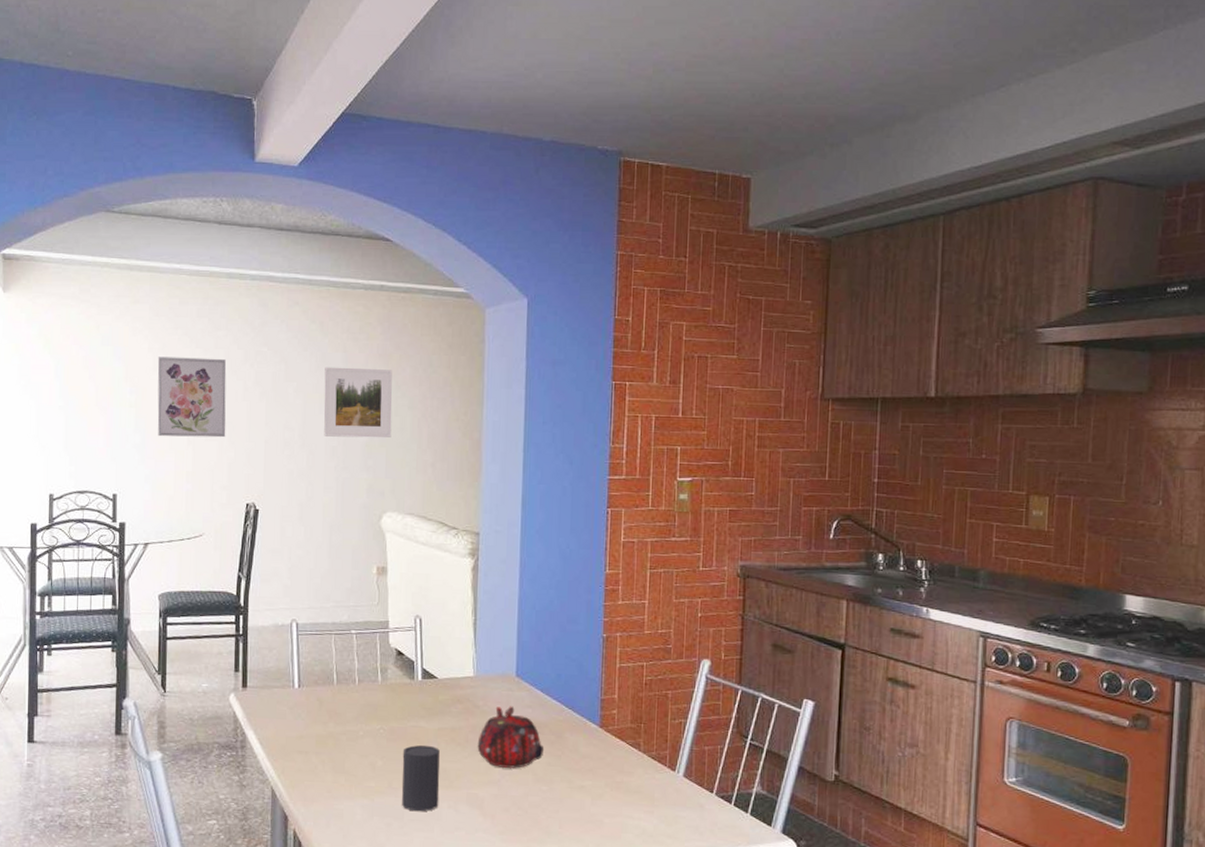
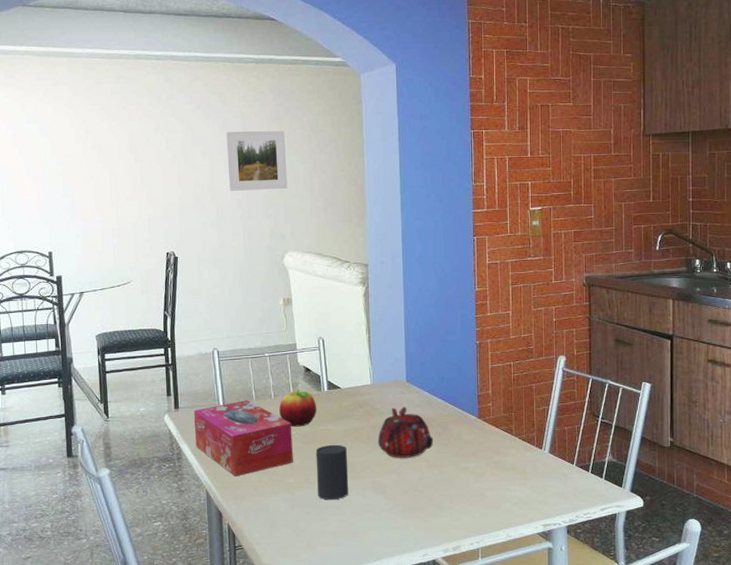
wall art: present [157,356,227,438] -> none [79,129,144,200]
tissue box: none [263,684,377,774] -> present [193,400,293,477]
fruit: none [363,676,408,721] -> present [279,389,317,427]

